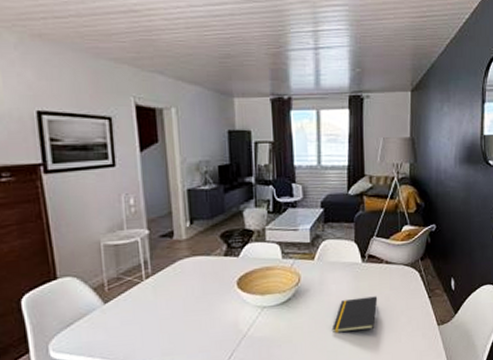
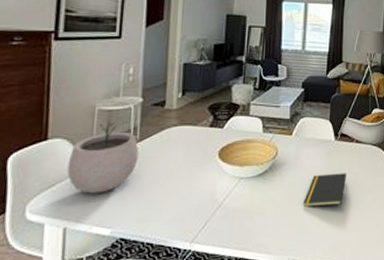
plant pot: none [82,256,154,331] -> present [67,121,139,194]

